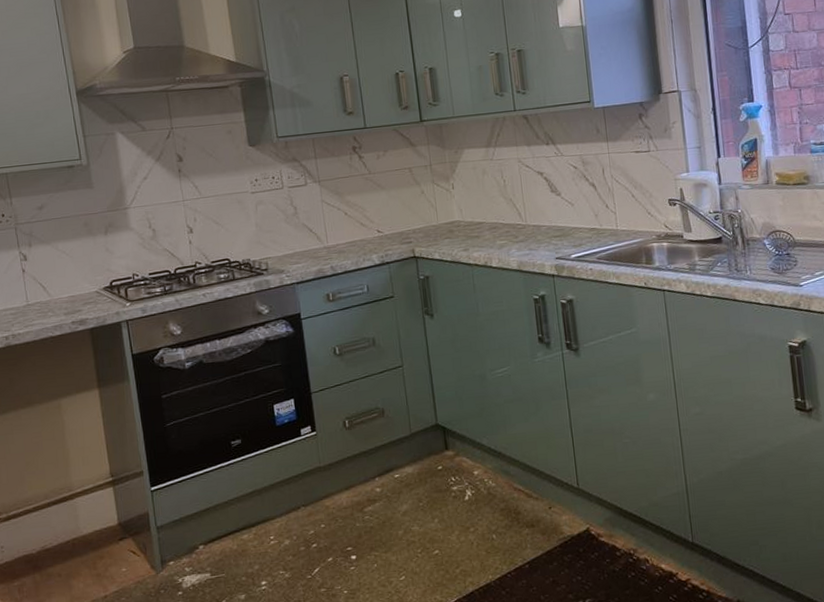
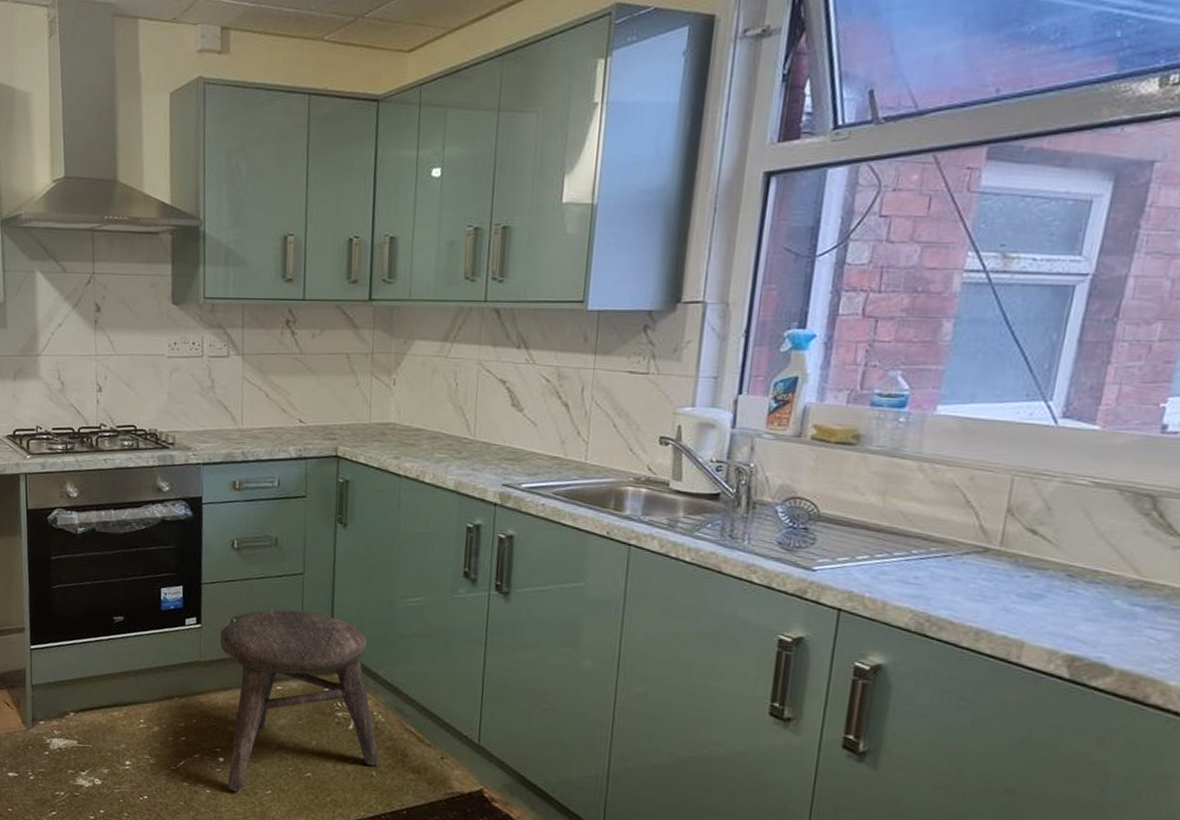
stool: none [335,399,497,585] -> present [220,610,380,791]

